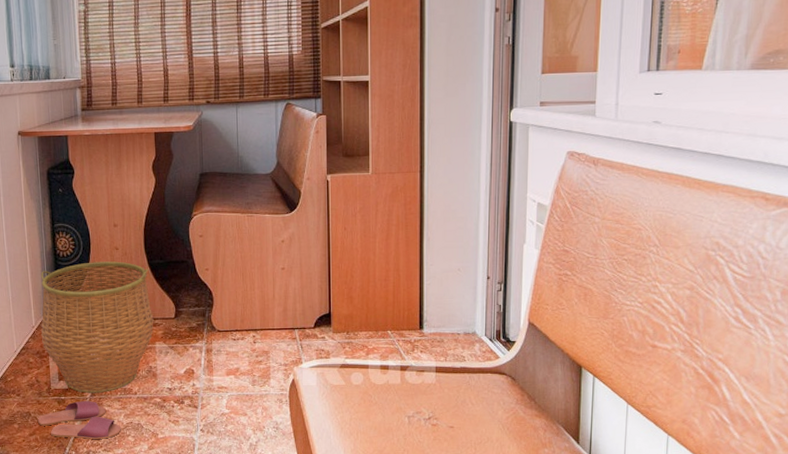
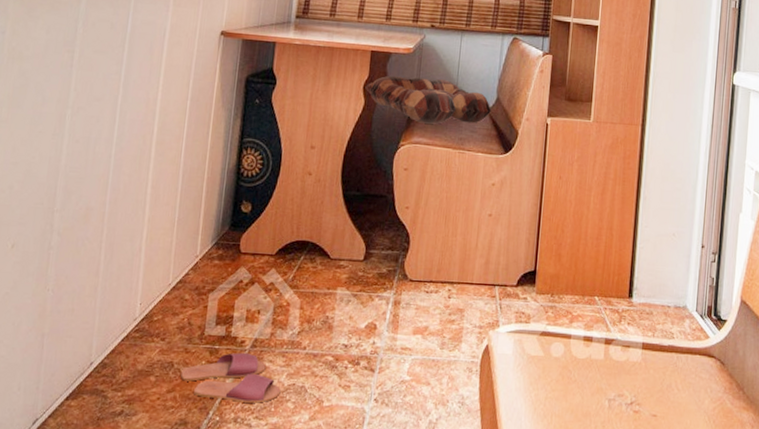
basket: present [41,261,154,394] -> none [204,186,342,345]
seat cushion: none [154,150,273,193] -> present [365,75,491,124]

